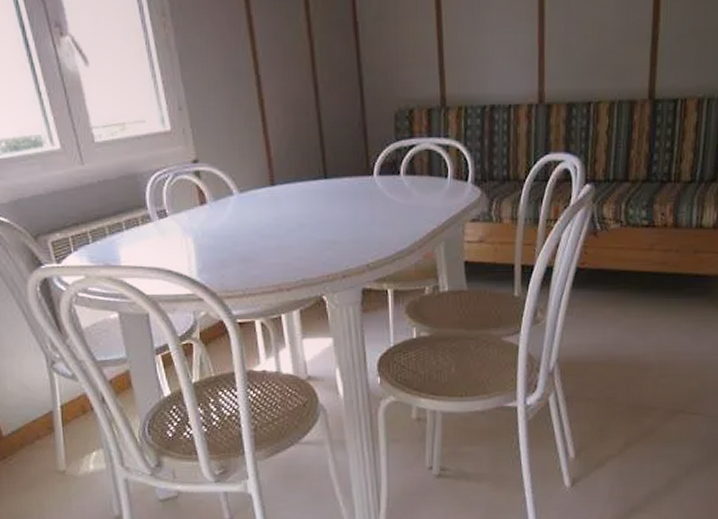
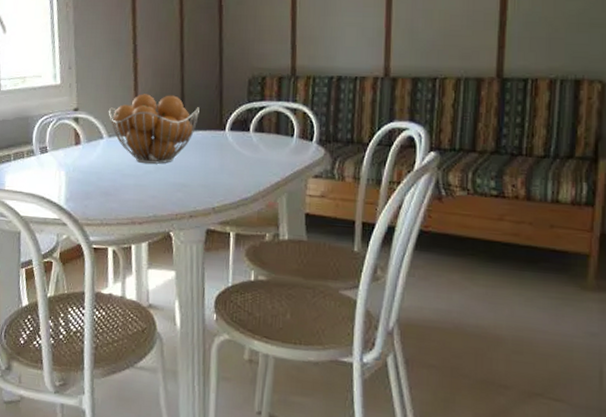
fruit basket: none [235,137,342,220] -> present [108,94,200,164]

